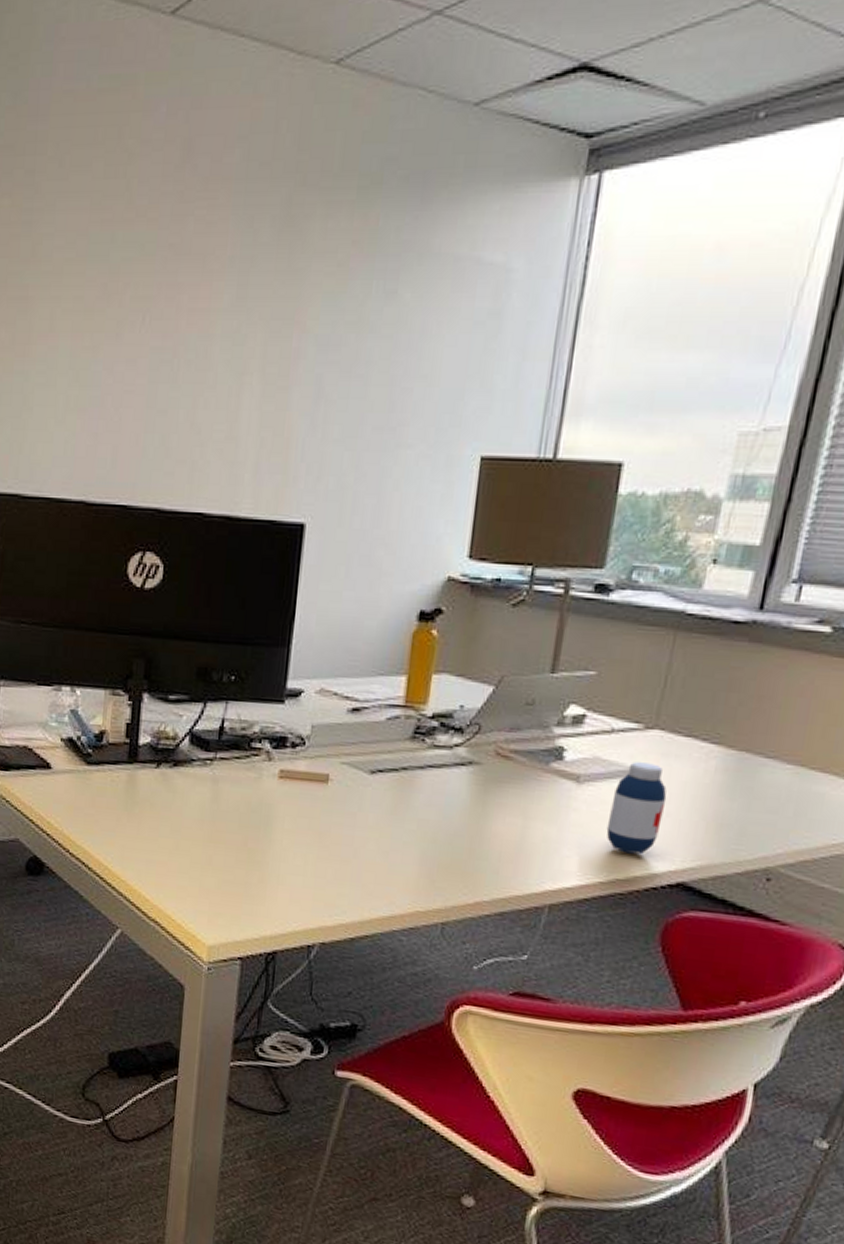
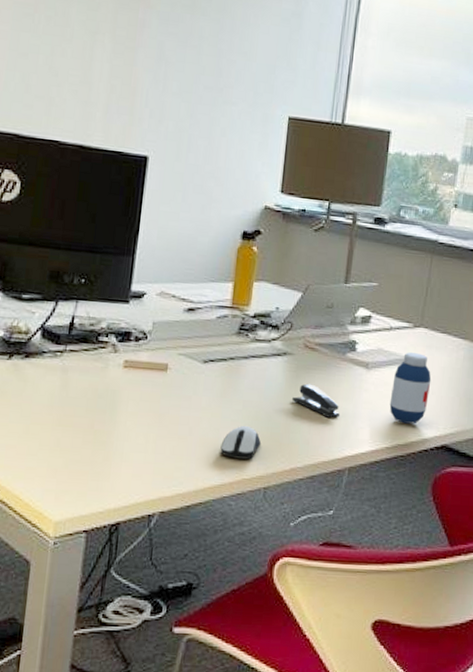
computer mouse: none [389,848,440,889] -> present [220,425,262,460]
stapler: none [477,800,541,843] -> present [291,383,341,418]

